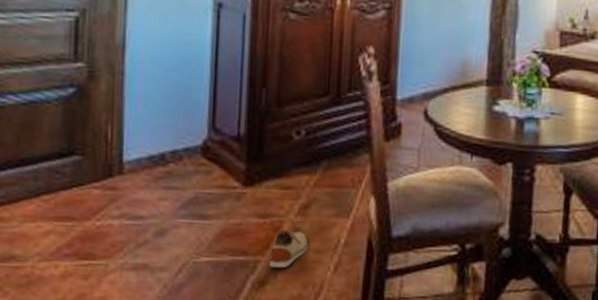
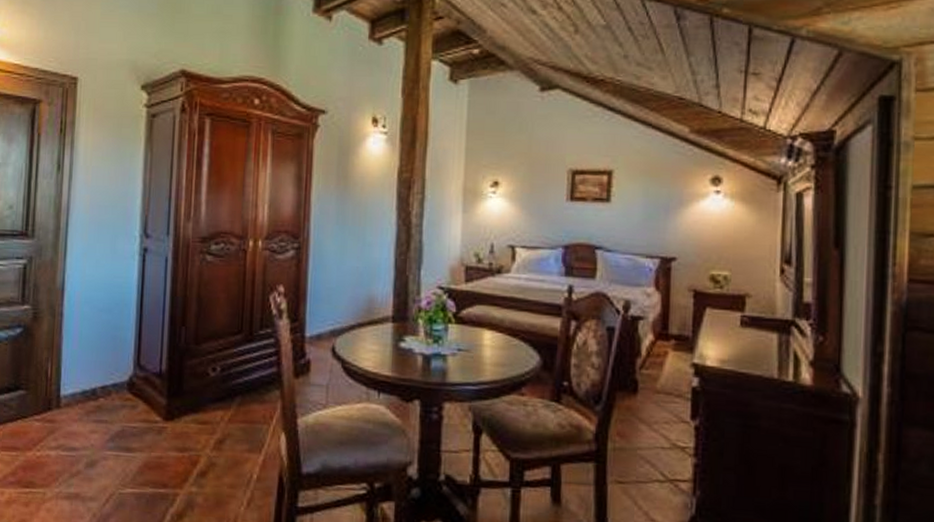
shoe: present [269,228,309,268] -> none [187,462,224,501]

